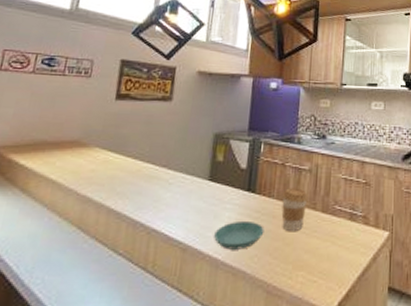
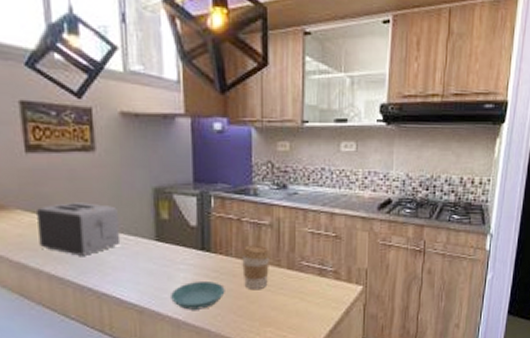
toaster: none [107,143,182,192] -> present [37,202,121,256]

